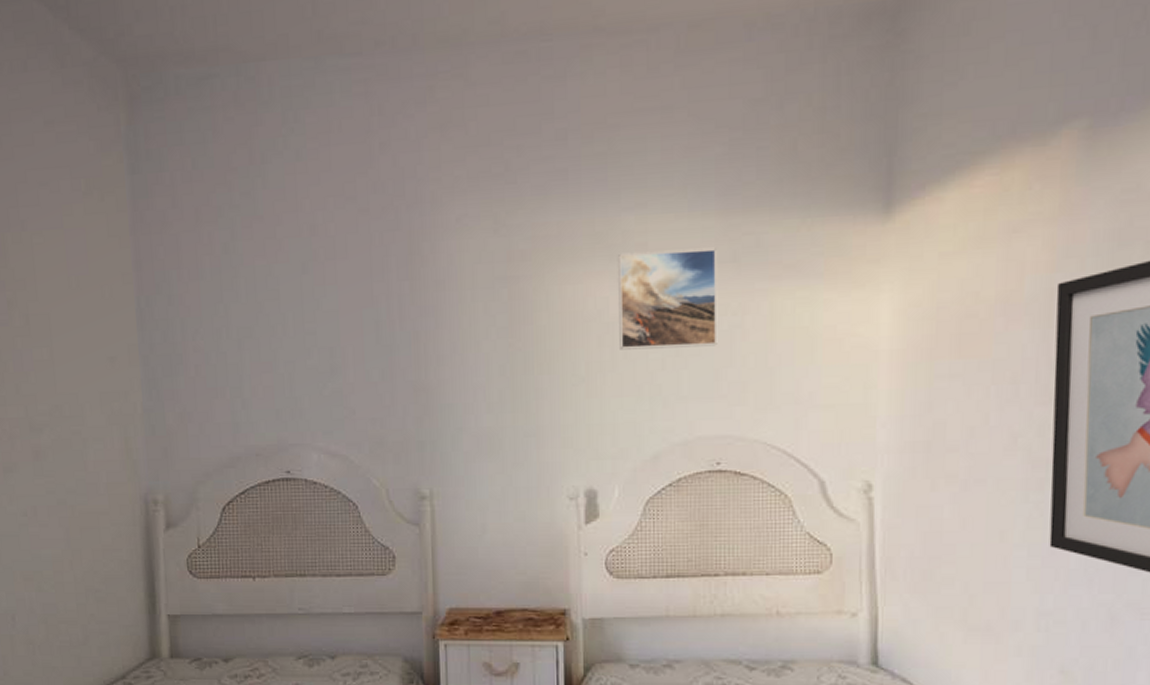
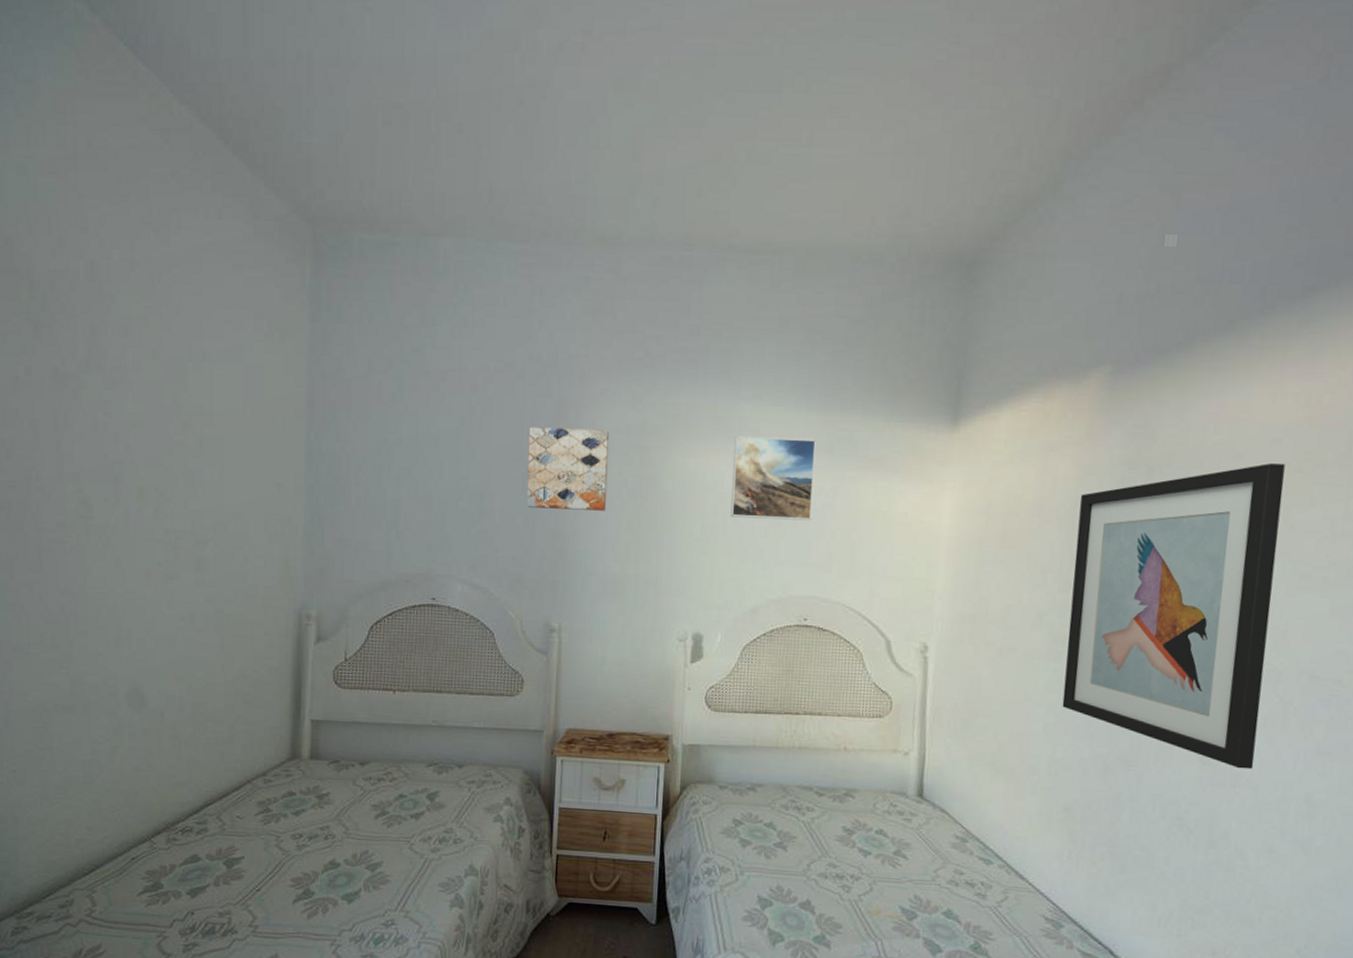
wall art: none [378,262,474,360] -> present [526,427,610,511]

